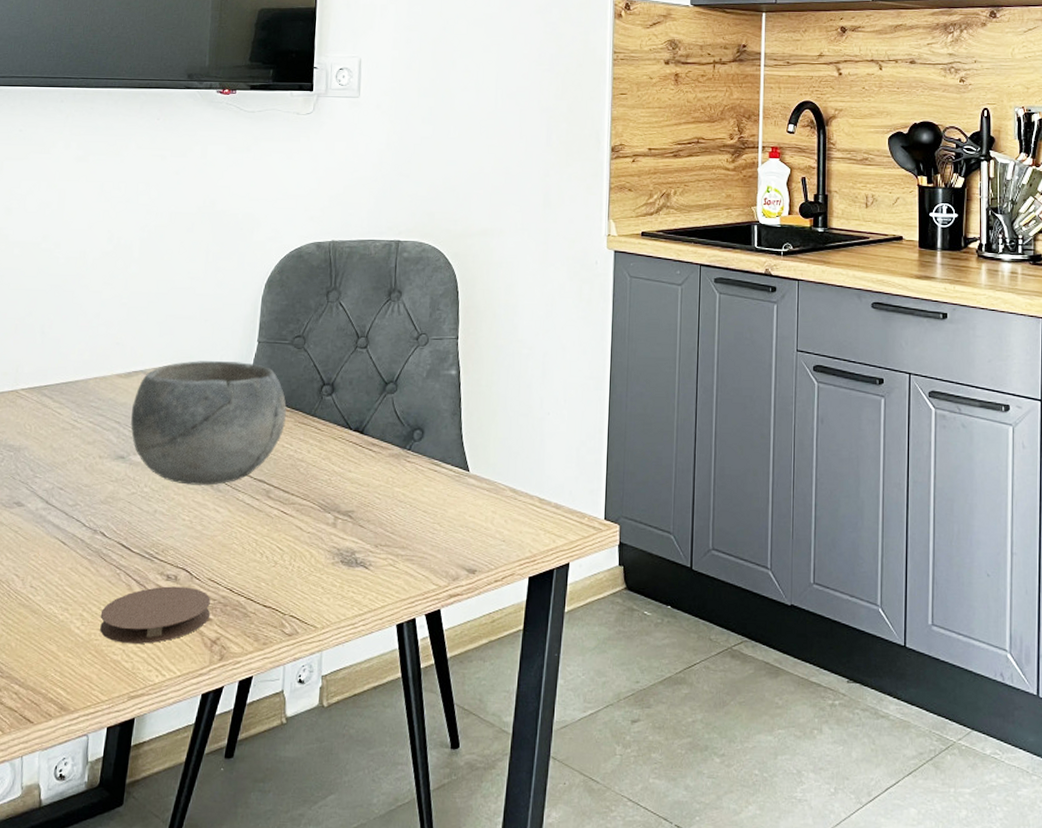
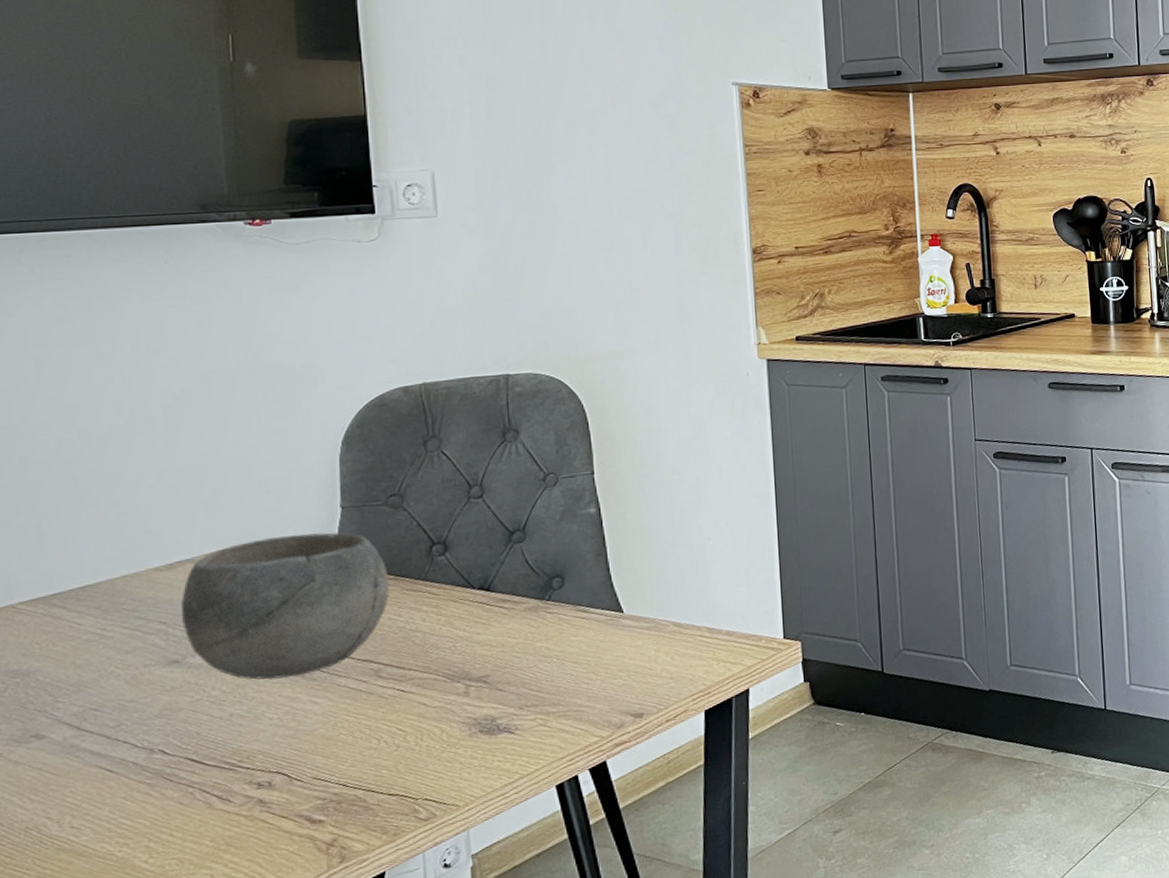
coaster: present [100,586,211,644] -> none [174,791,321,868]

